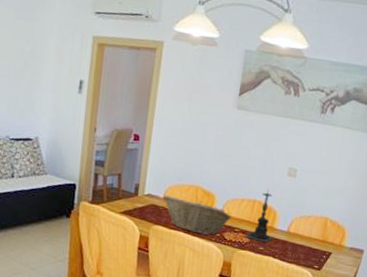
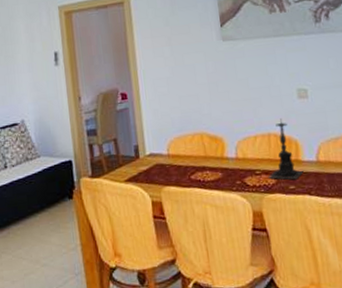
fruit basket: present [162,195,232,235] -> none [166,148,249,186]

